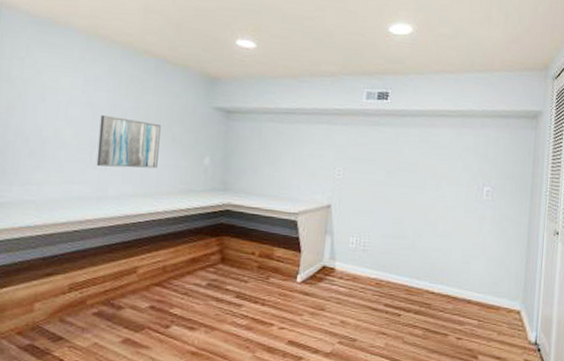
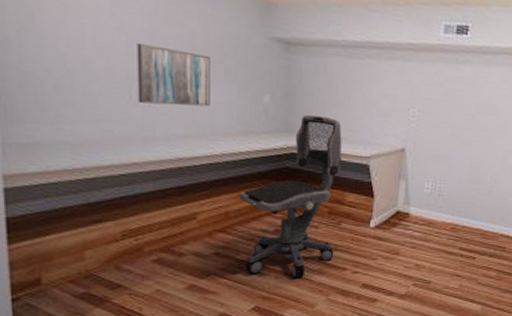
office chair: none [177,174,273,334] -> present [240,114,342,278]

